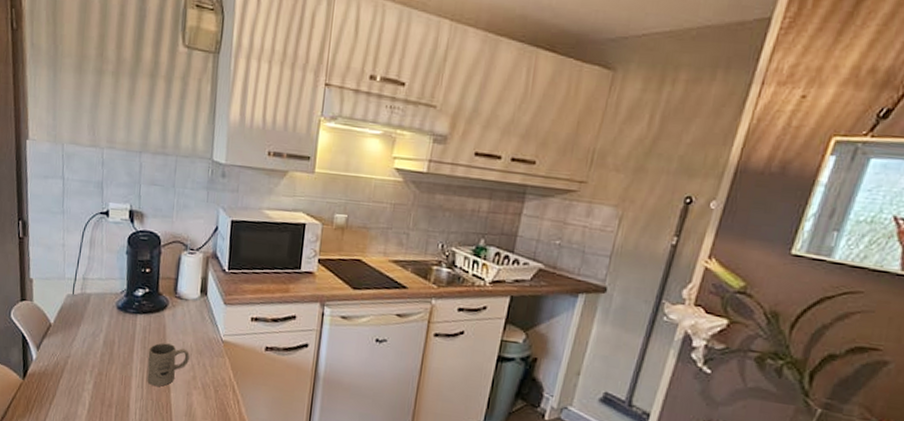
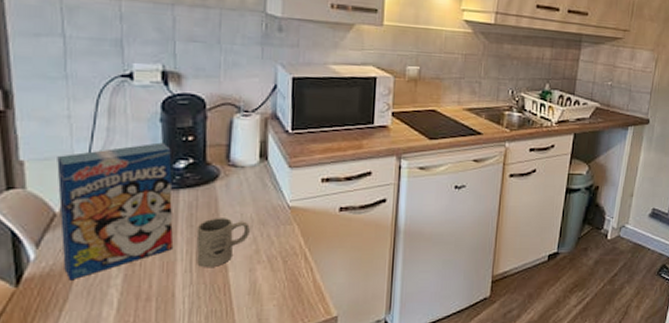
cereal box: none [53,272,133,381] -> present [57,142,173,281]

